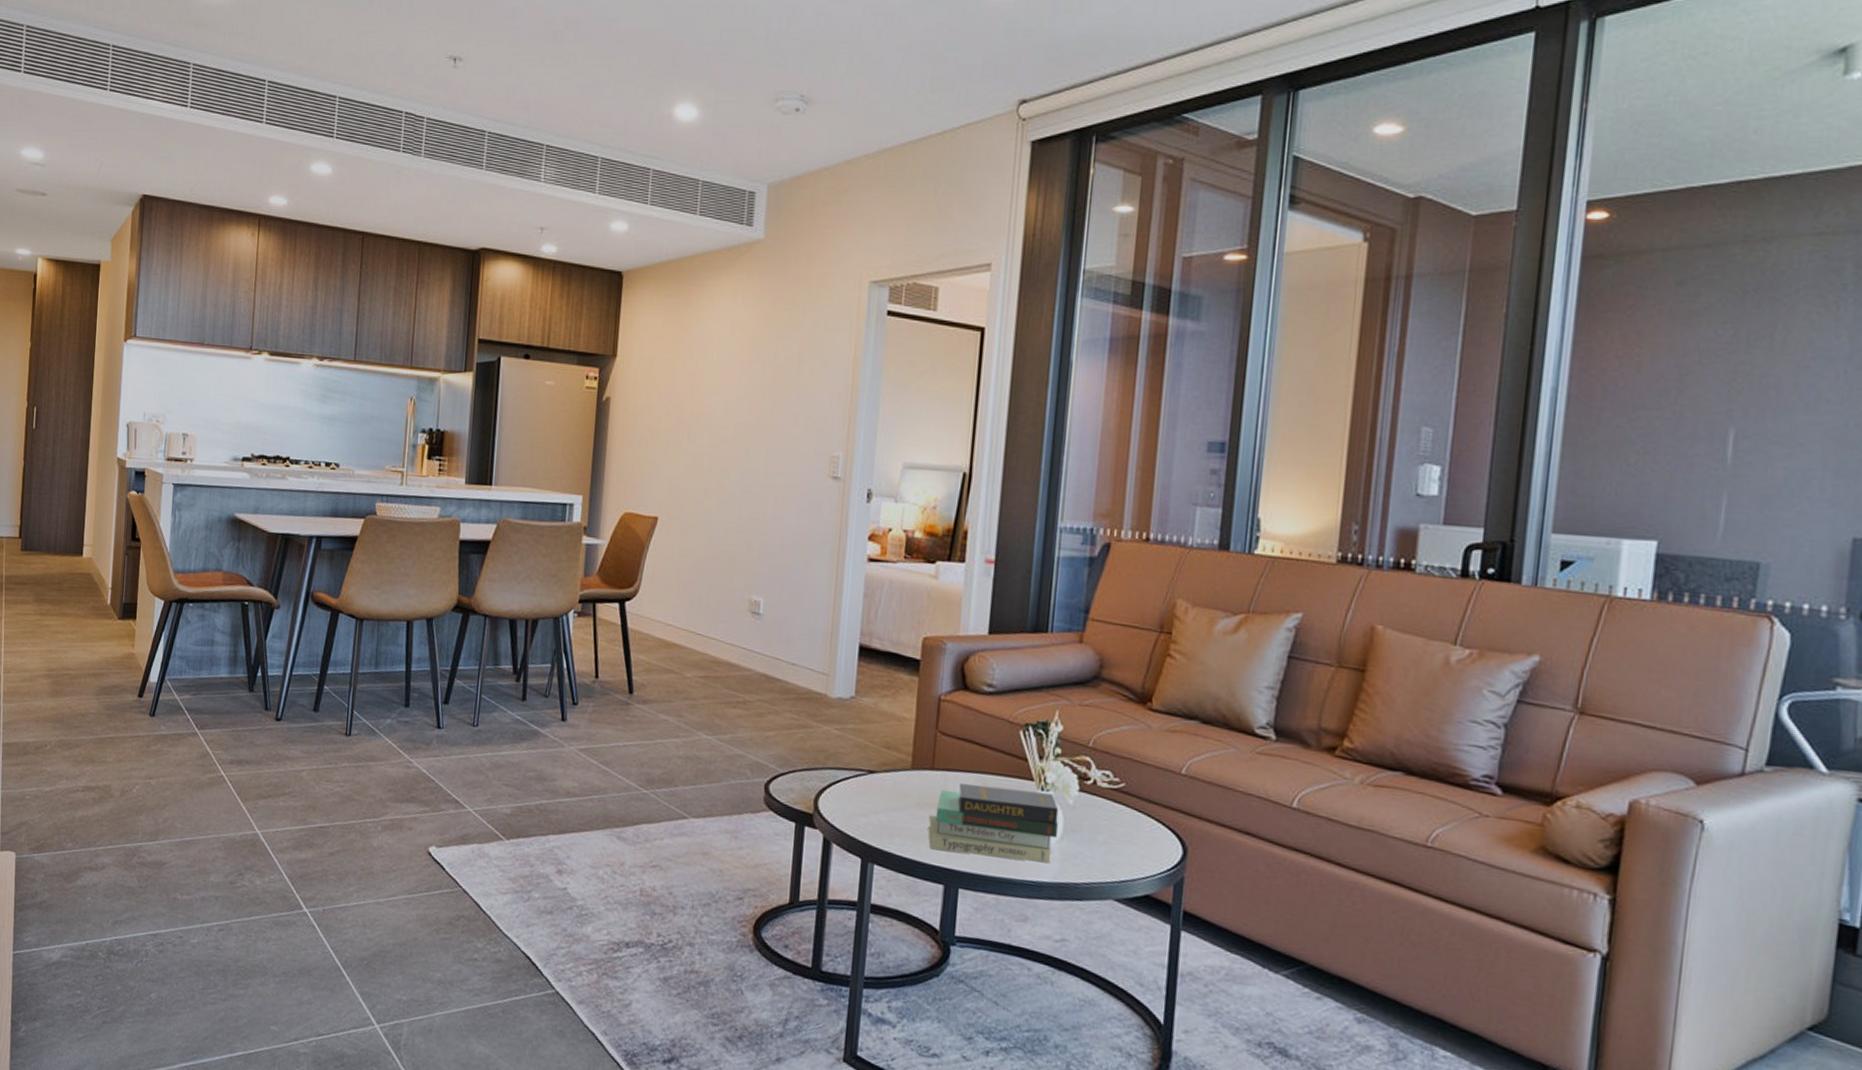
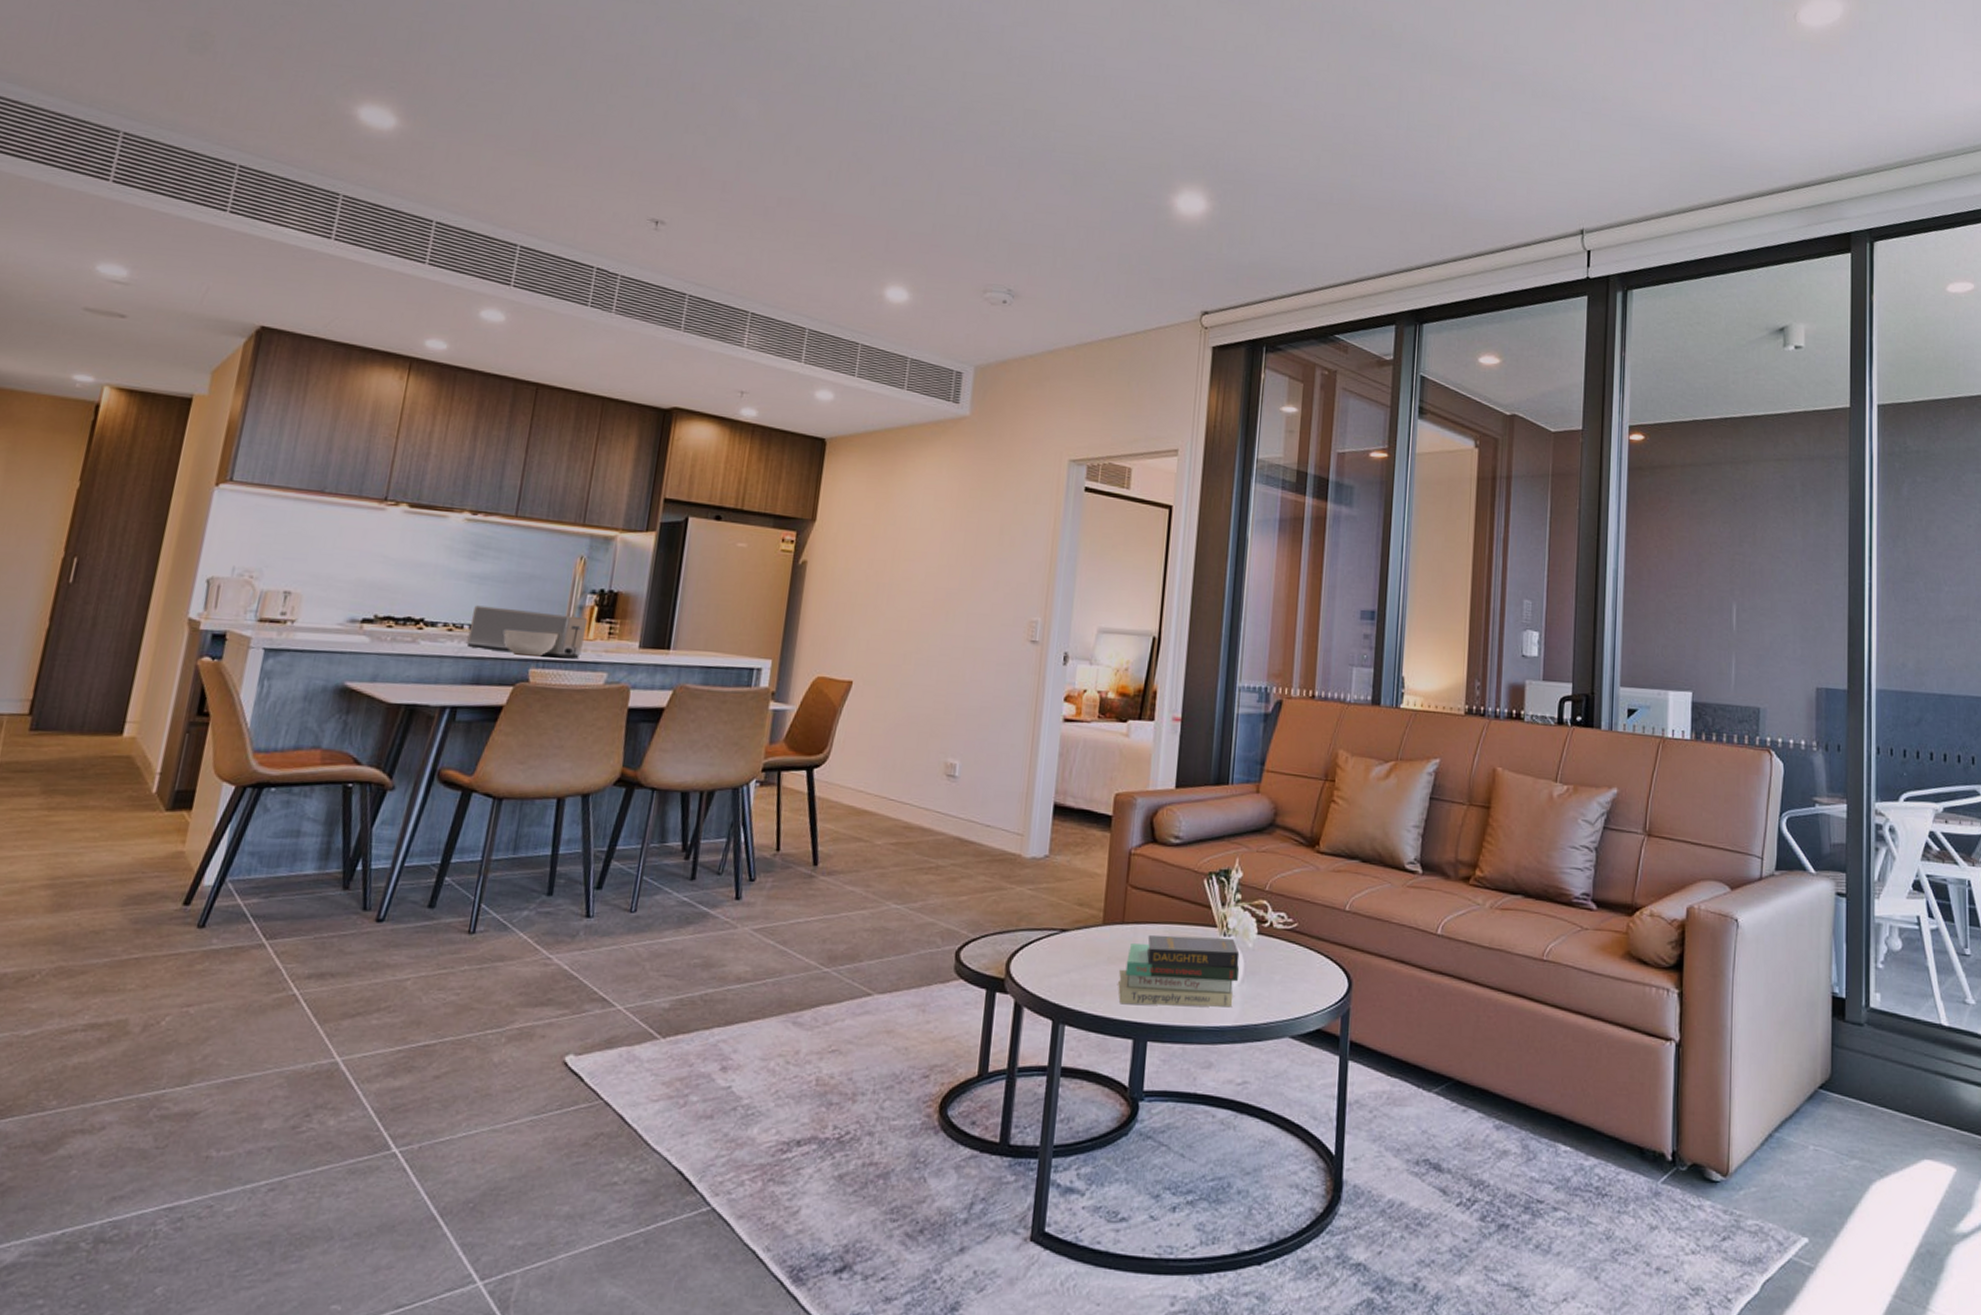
toaster: none [324,444,421,494] -> present [466,605,588,659]
bowl: none [353,466,397,493] -> present [503,629,558,658]

